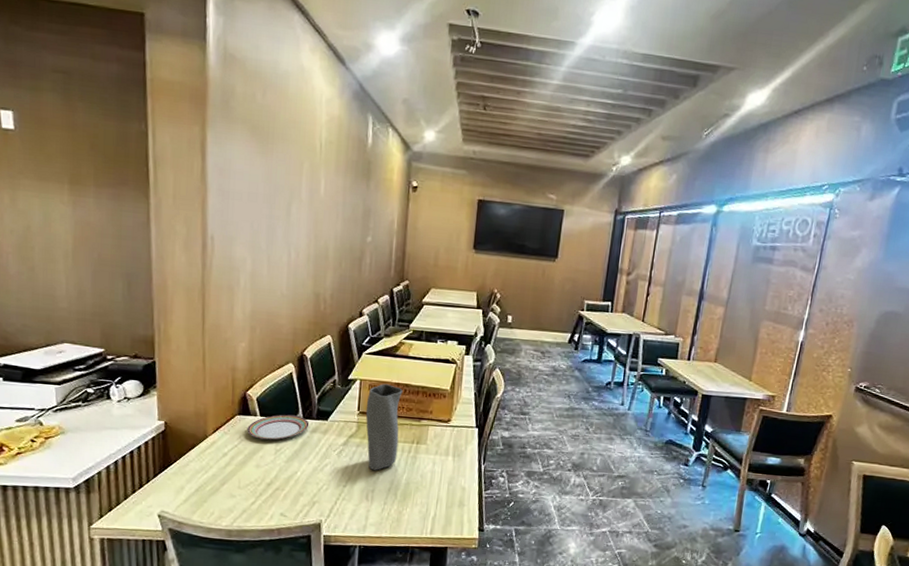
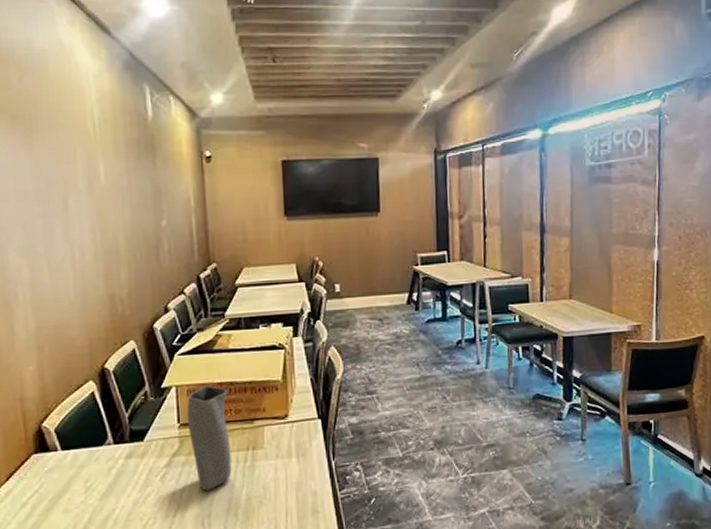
plate: present [247,414,309,440] -> none [48,441,122,478]

